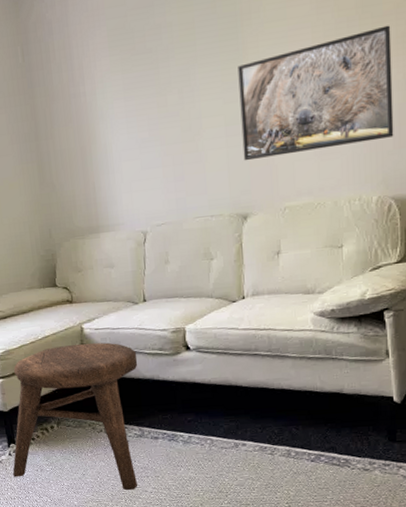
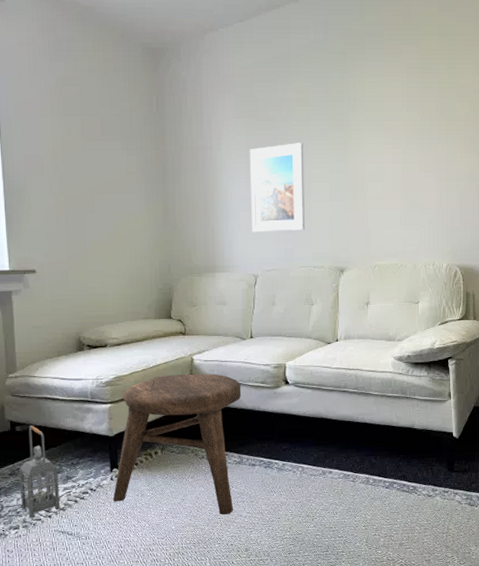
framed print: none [127,73,198,184] -> present [249,143,305,232]
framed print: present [237,25,394,161] -> none [343,128,461,223]

